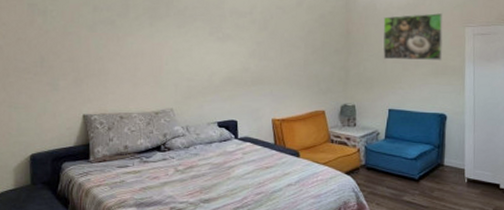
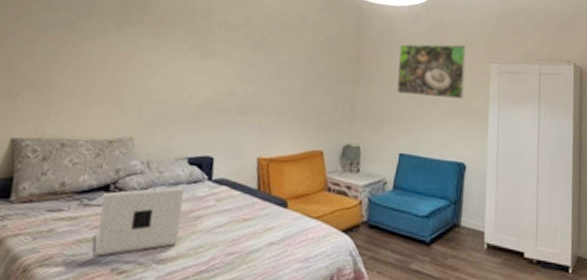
laptop: none [155,145,218,199] -> present [94,187,185,256]

